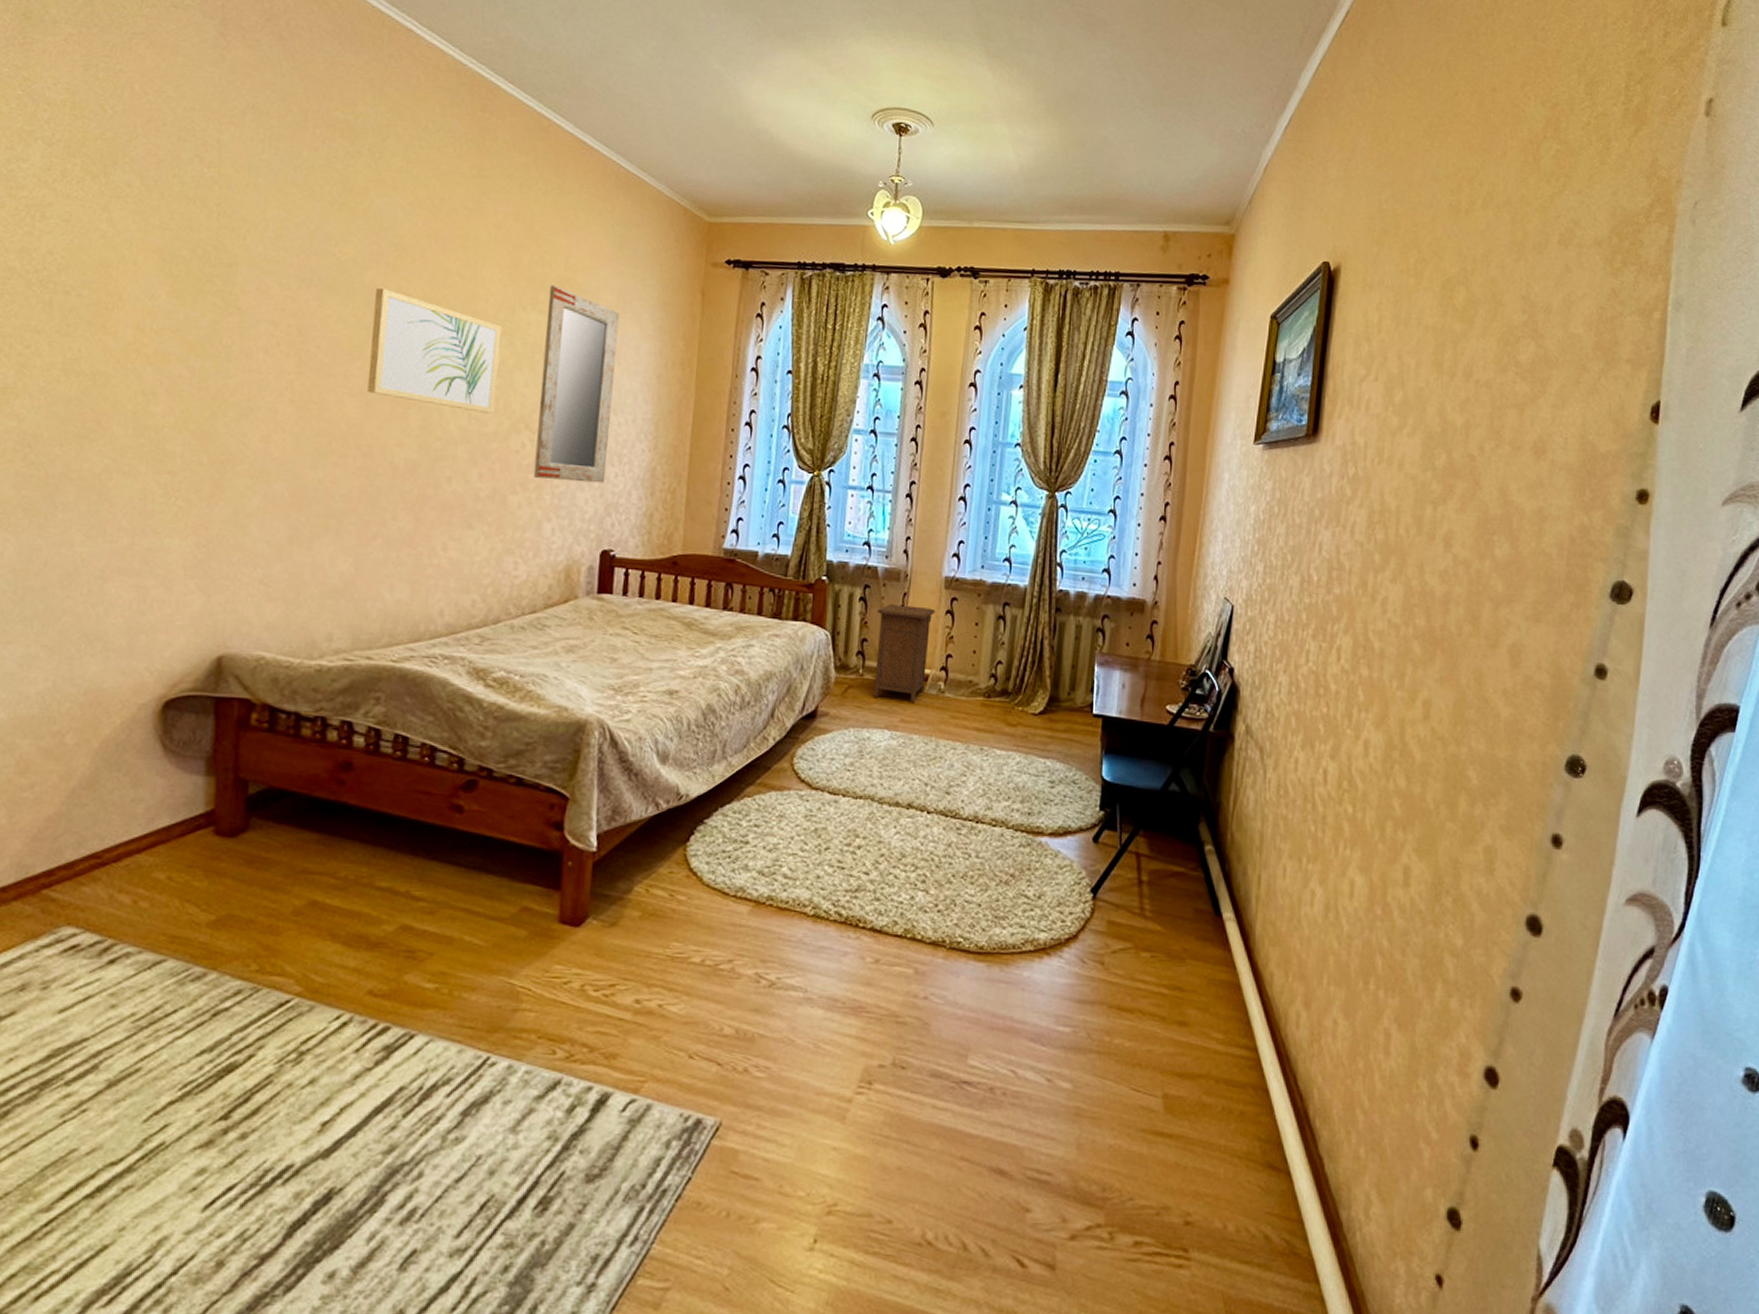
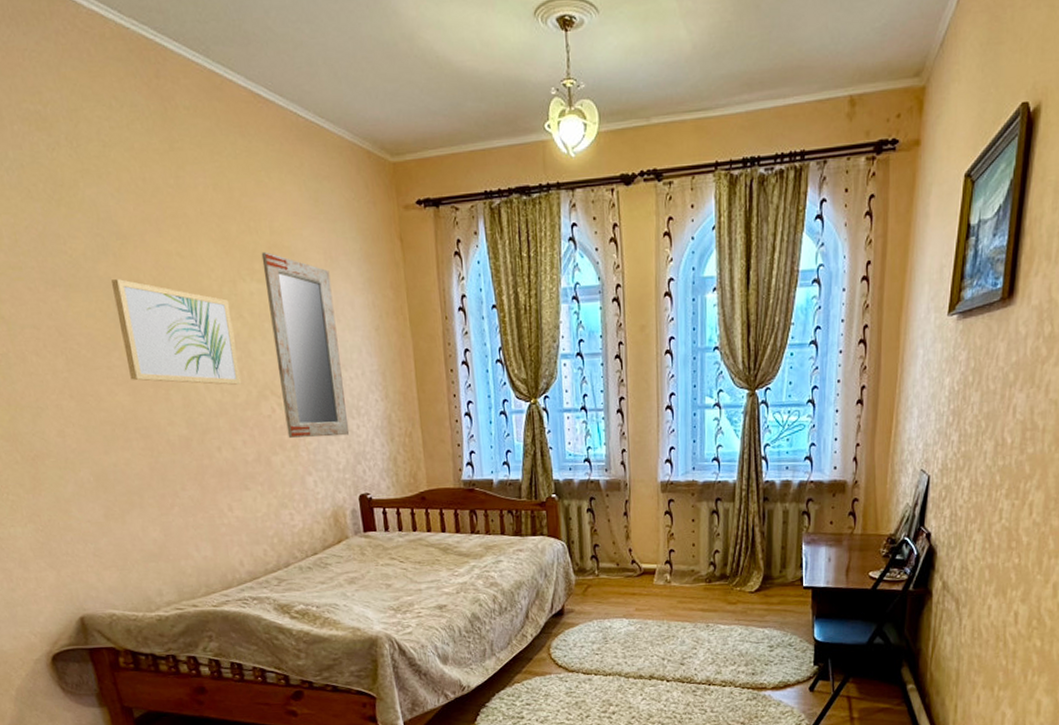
nightstand: present [873,604,936,702] -> none [604,511,655,593]

